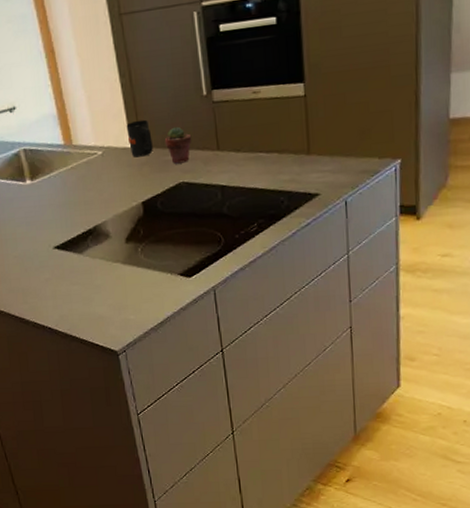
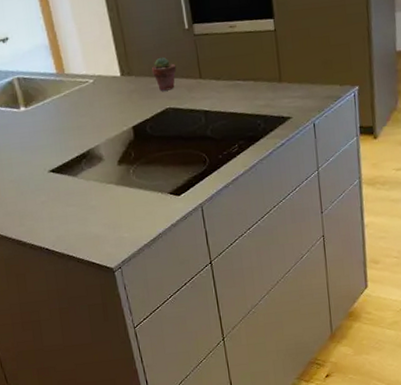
mug: present [126,119,153,157] -> none [115,50,141,85]

